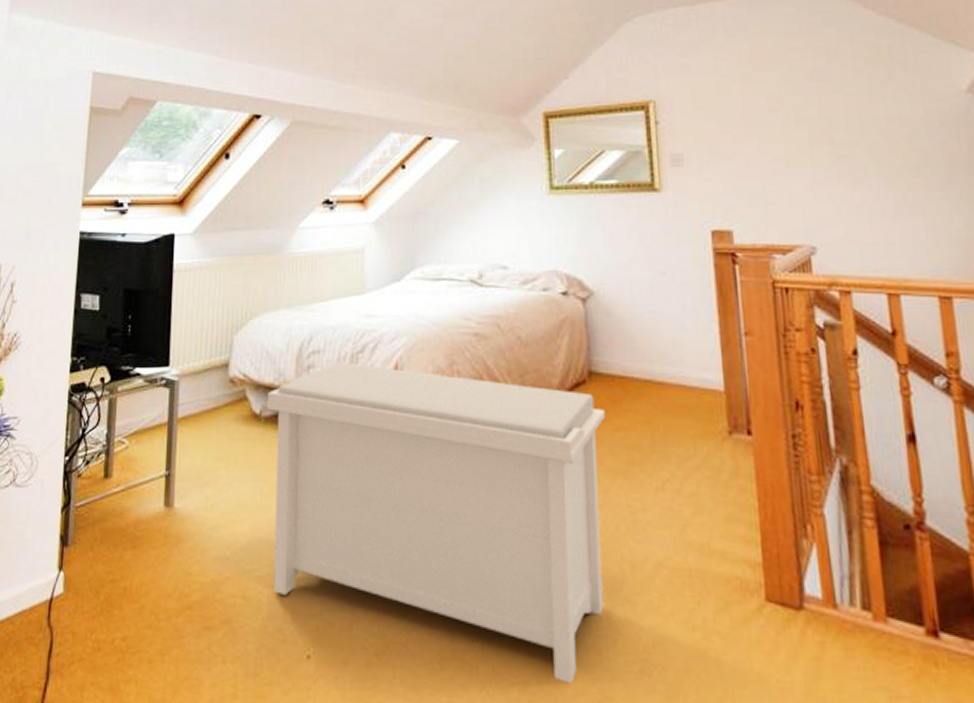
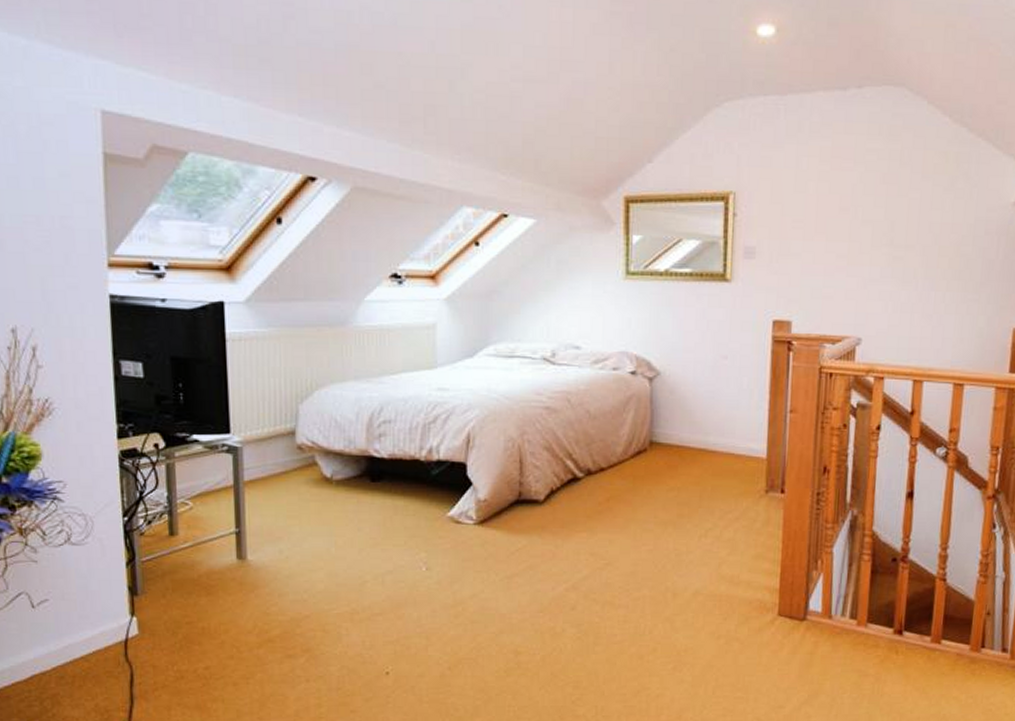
bench: present [266,362,606,684] -> none [337,431,662,680]

